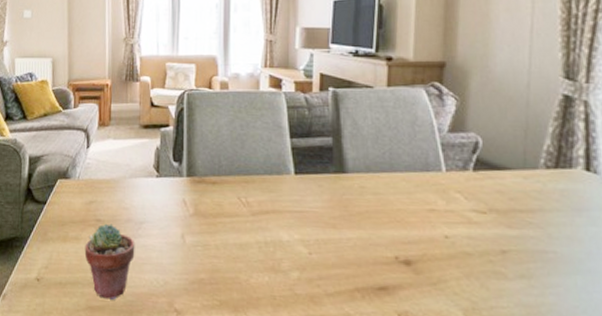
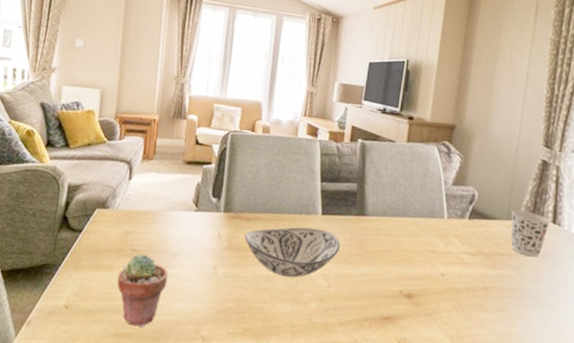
decorative bowl: none [211,189,320,245] -> present [244,227,341,278]
cup: none [528,157,583,213] -> present [511,210,551,257]

